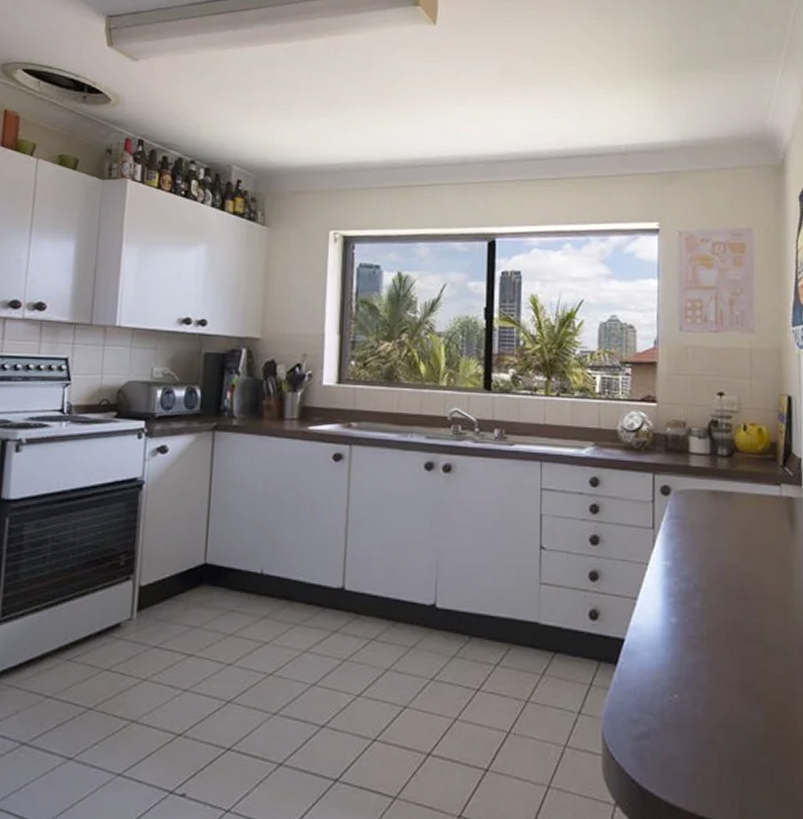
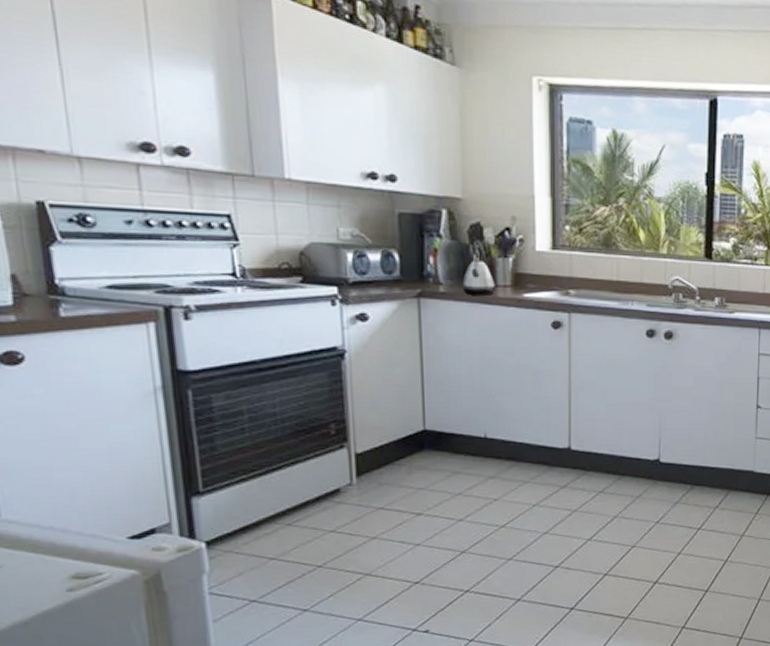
kettle: none [253,380,284,428] -> present [462,245,495,296]

